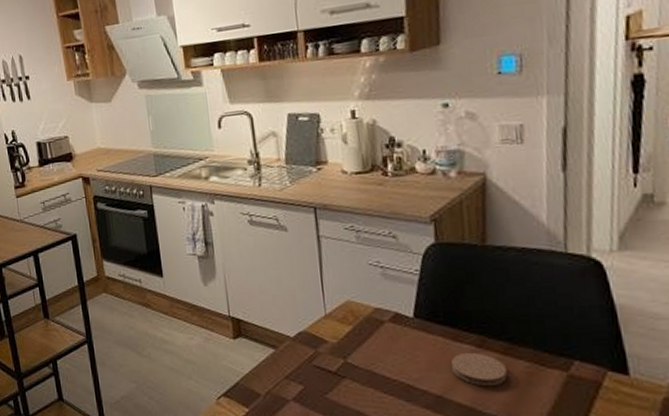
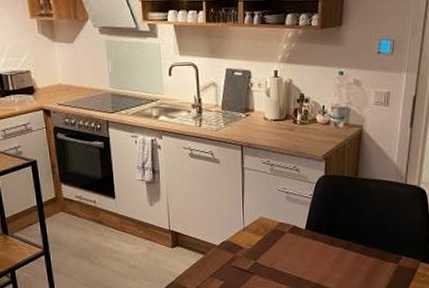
coaster: present [451,352,507,387] -> none [328,253,361,276]

